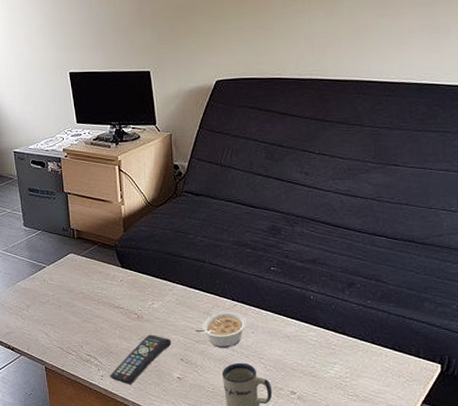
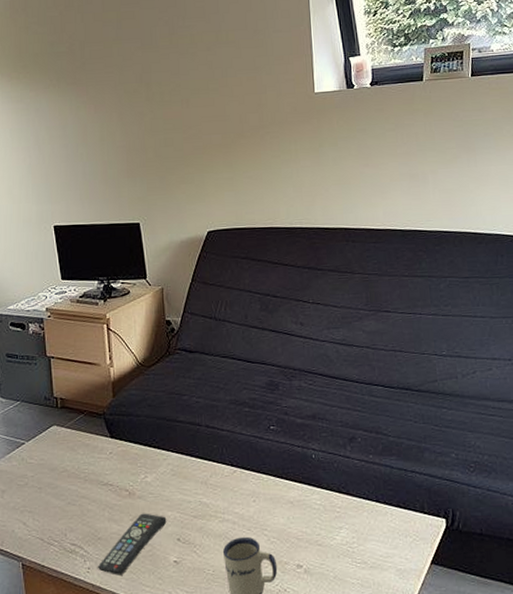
legume: present [194,311,247,349] -> none [192,479,247,523]

